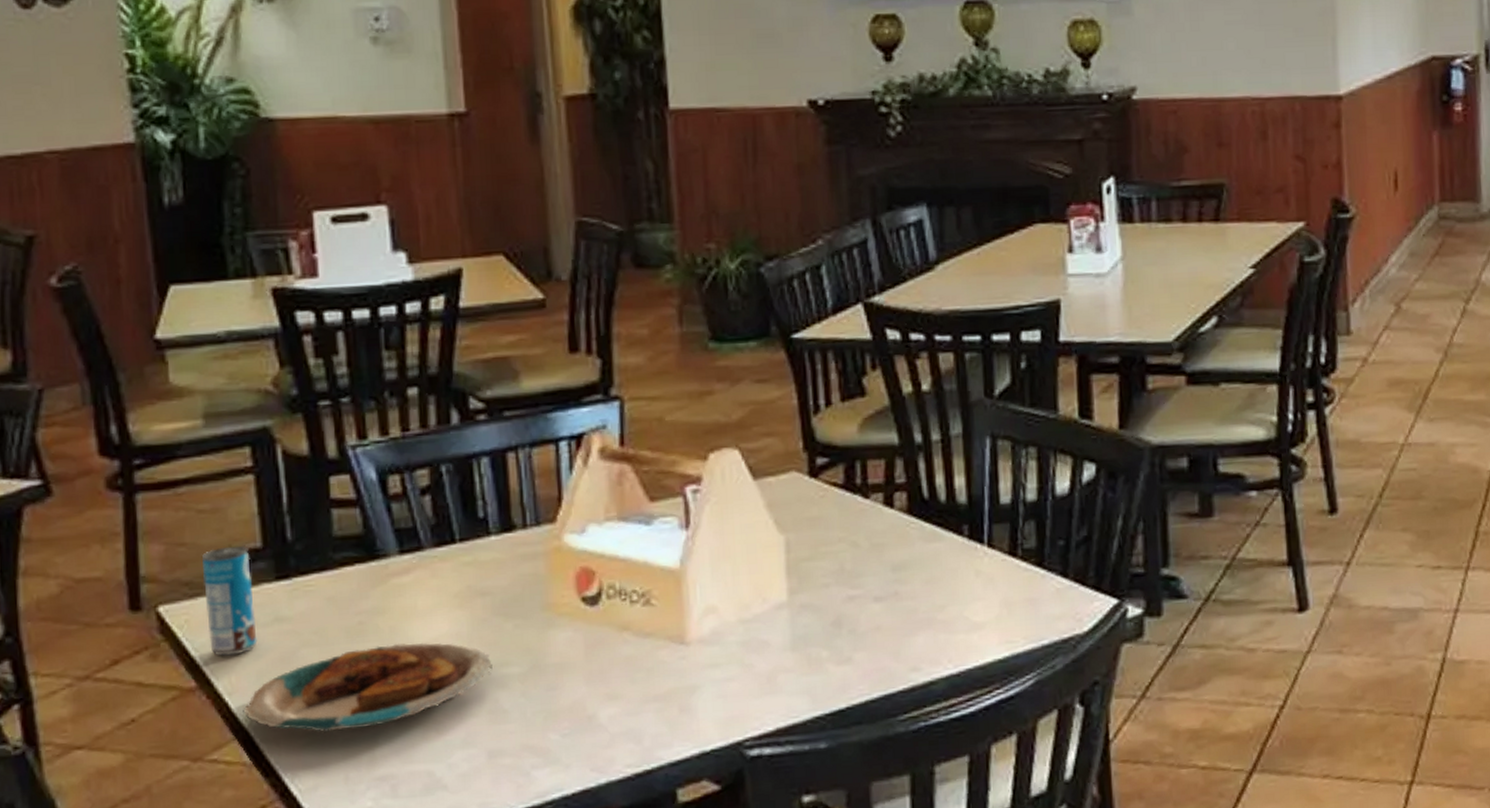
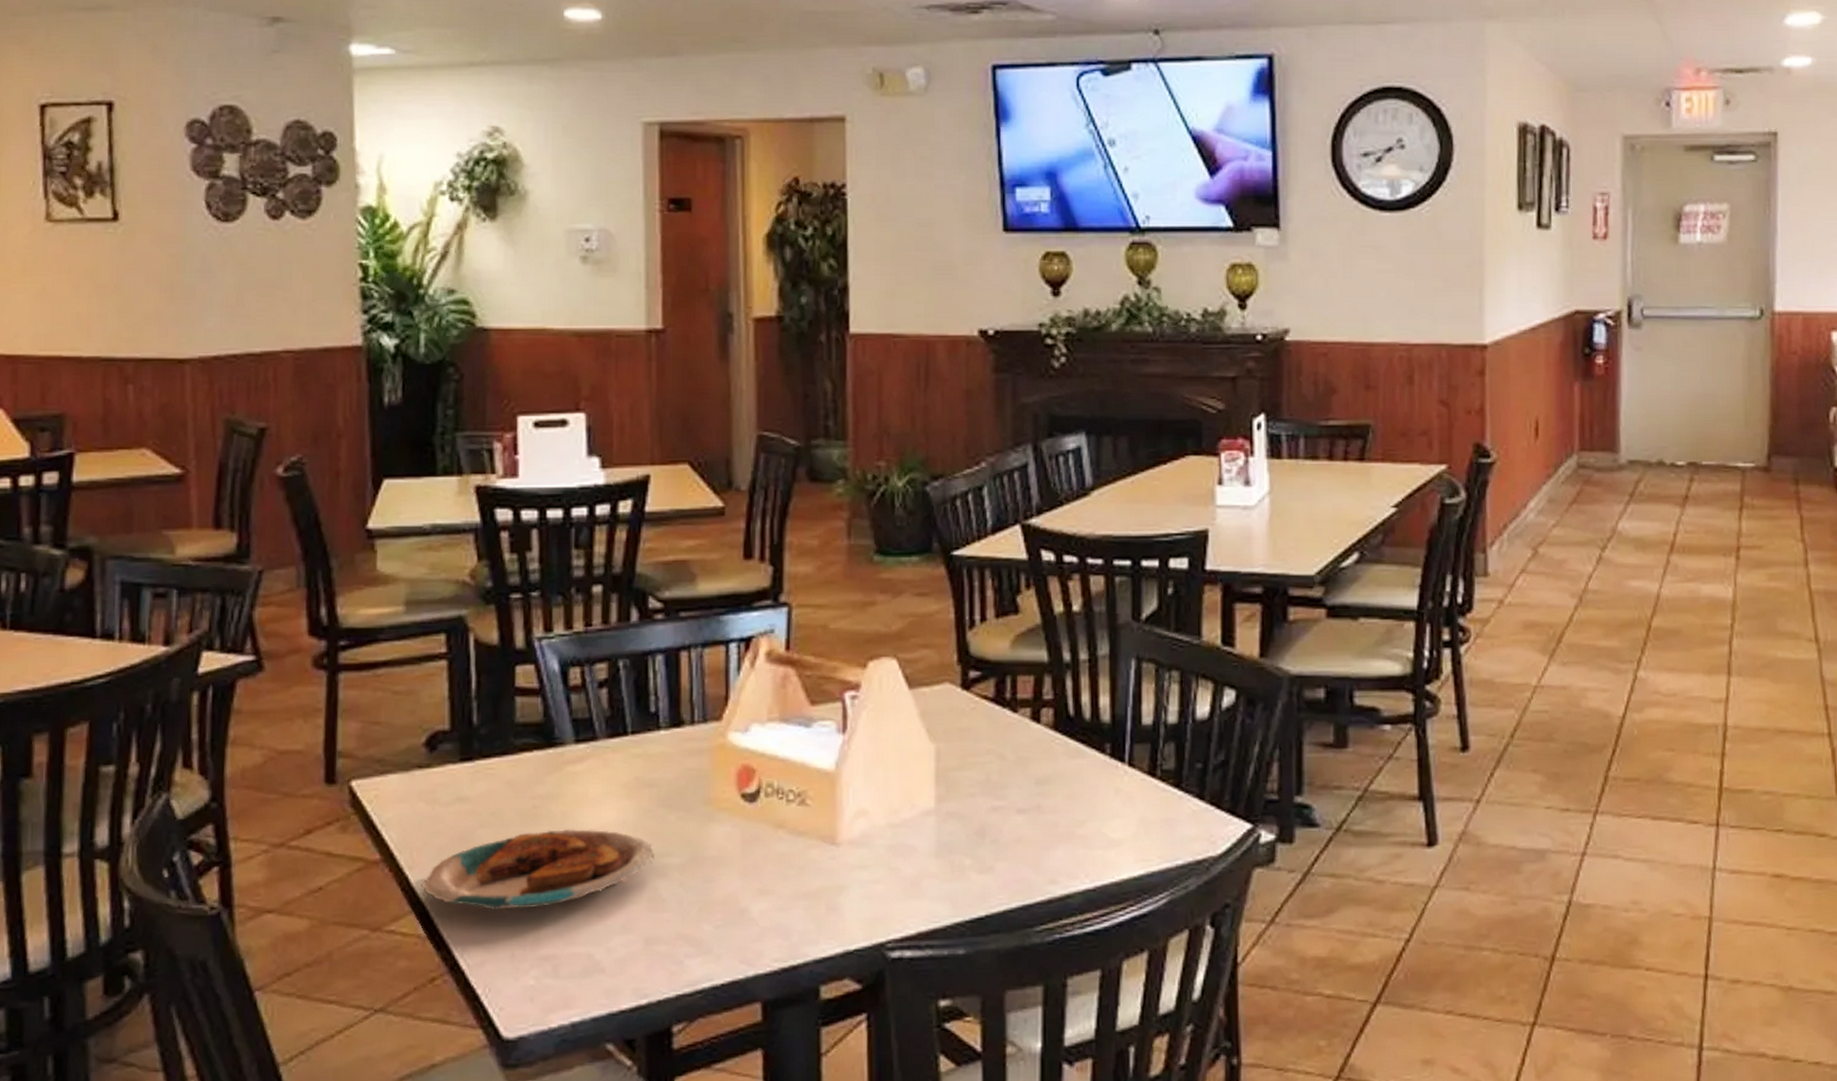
beverage can: present [201,545,257,656] -> none [394,727,440,832]

